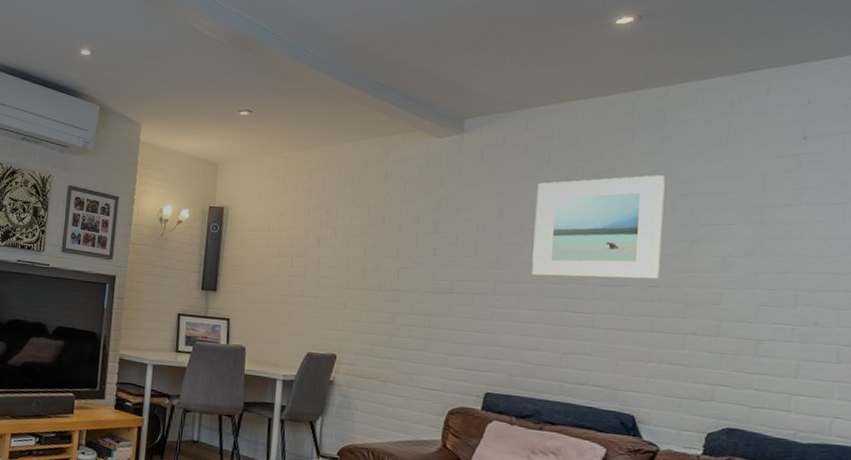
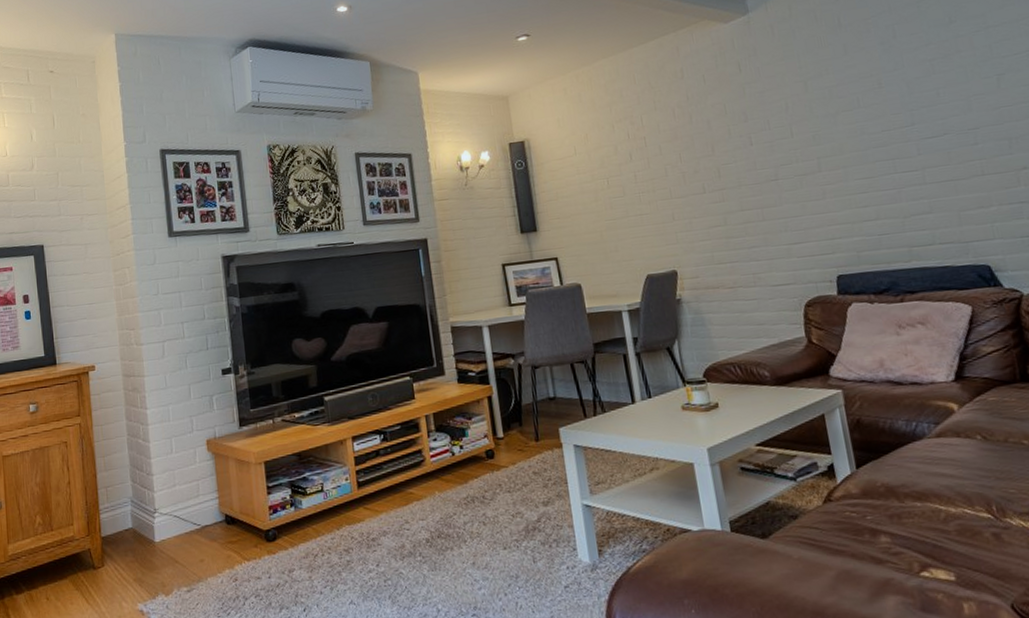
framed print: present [532,175,665,280] -> none [834,15,976,143]

